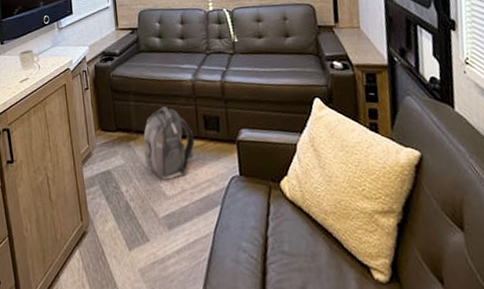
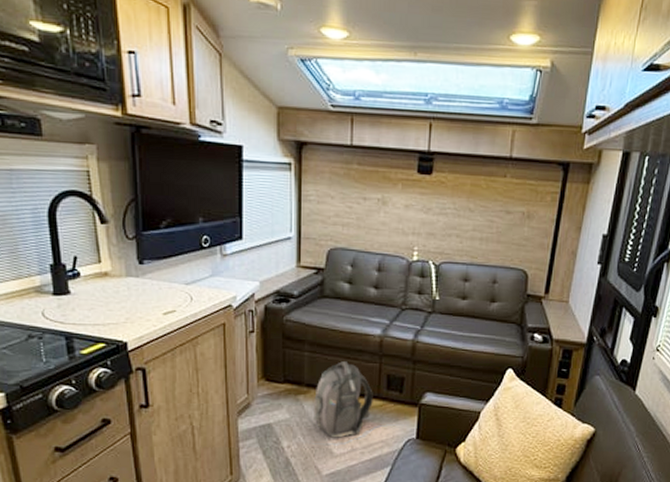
mug: present [19,50,40,70] -> none [165,276,192,301]

